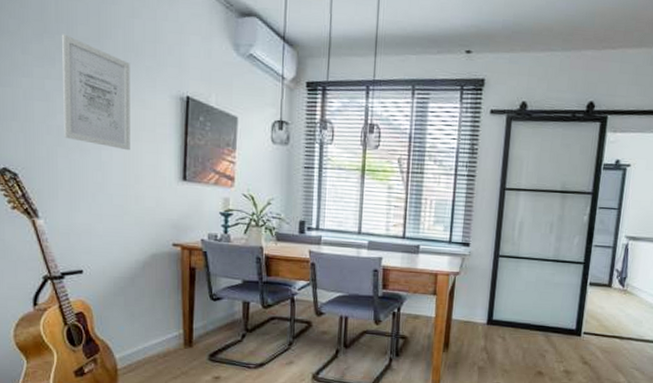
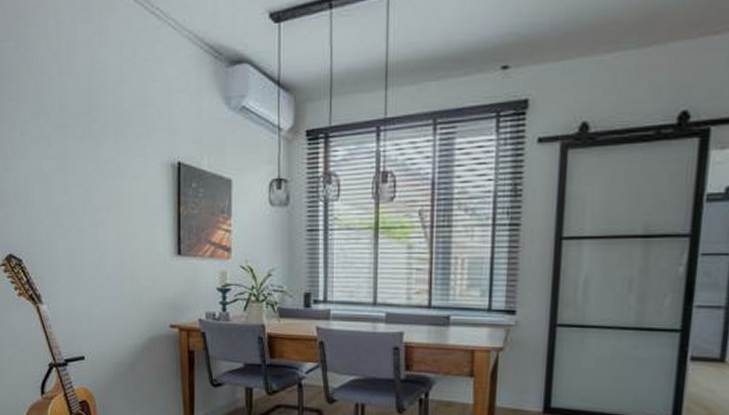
wall art: present [61,34,130,151] -> none [55,110,124,227]

